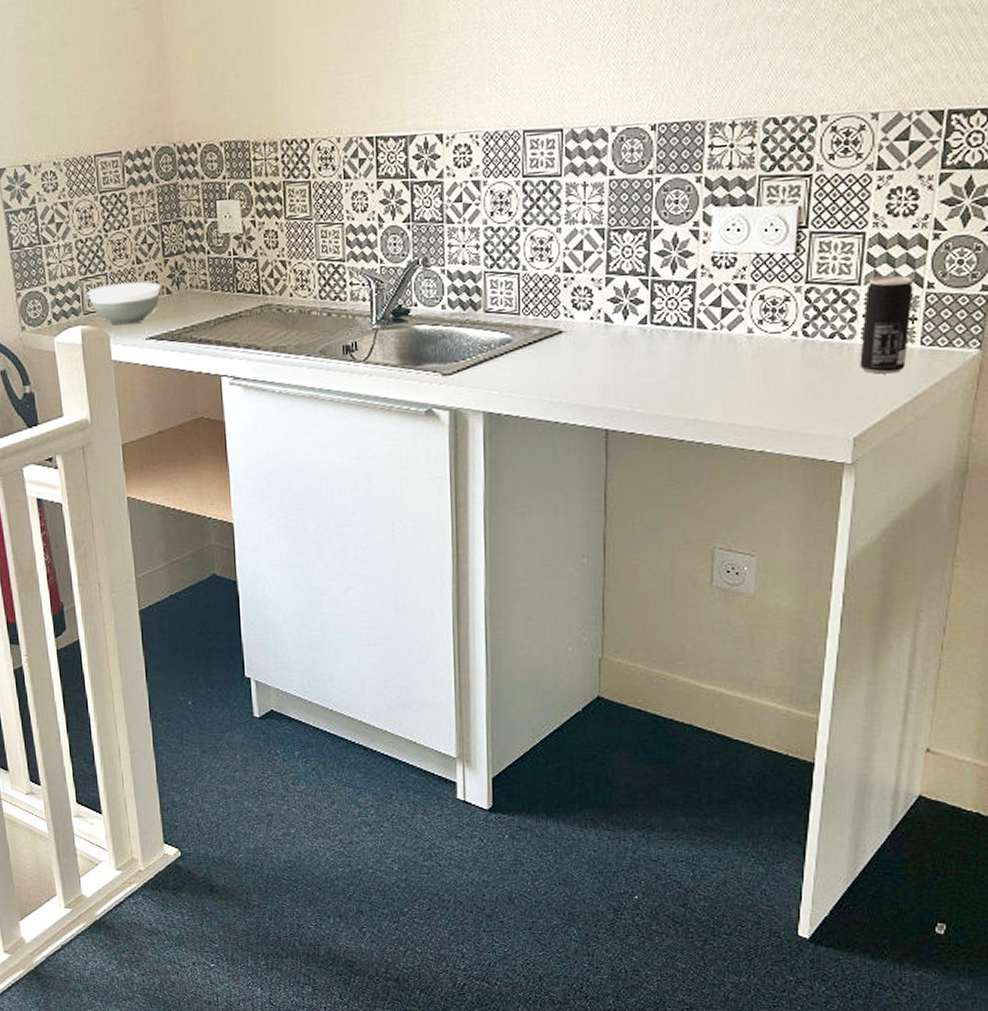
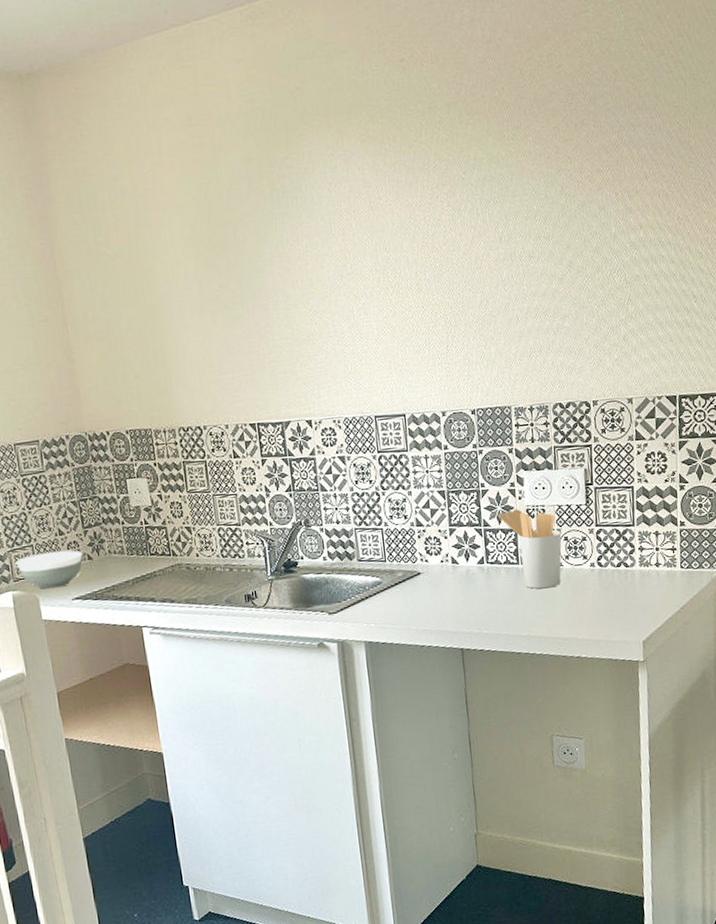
utensil holder: none [672,256,756,361] -> present [498,509,562,589]
beverage can: present [860,275,913,374] -> none [639,517,672,592]

